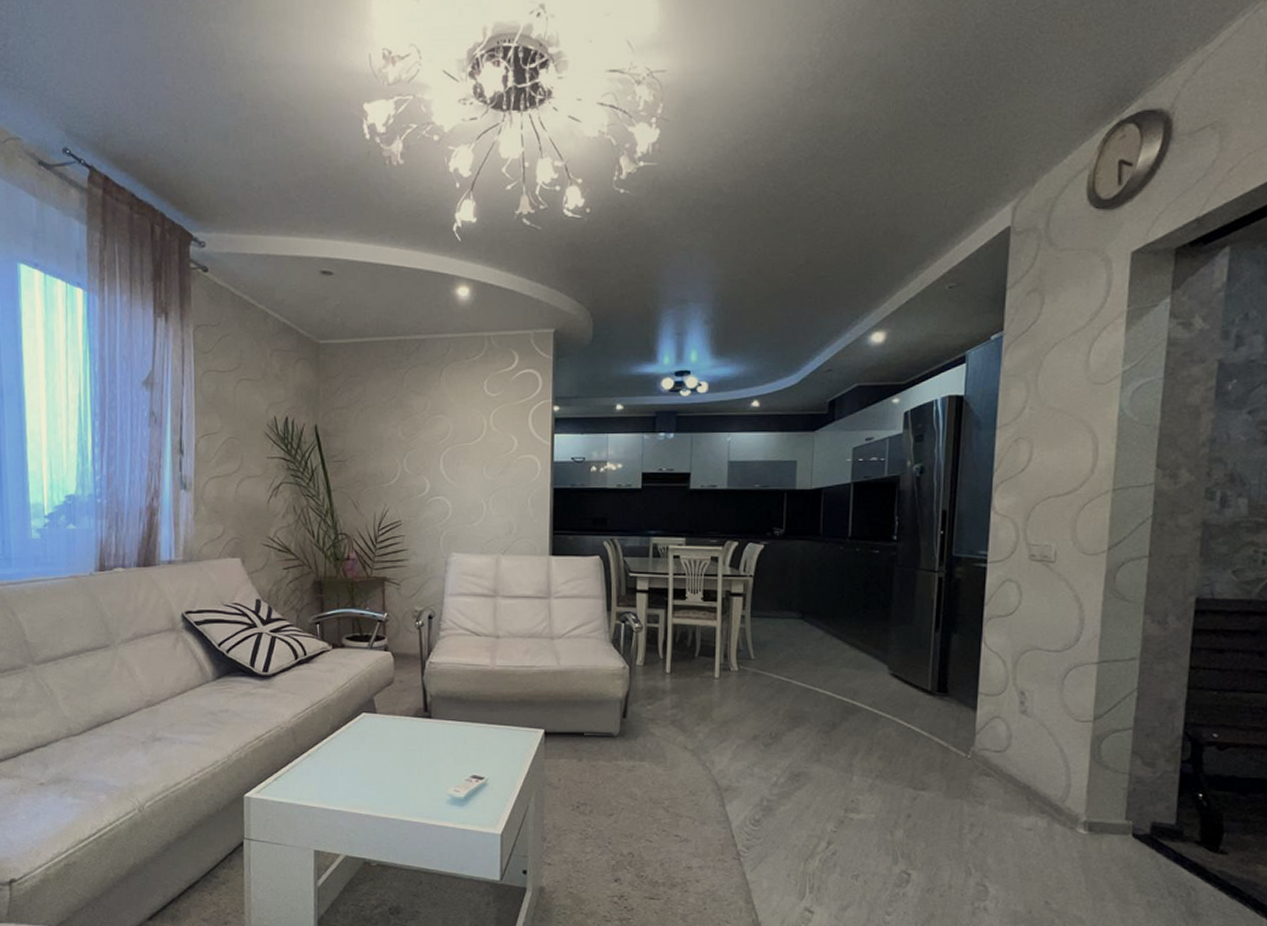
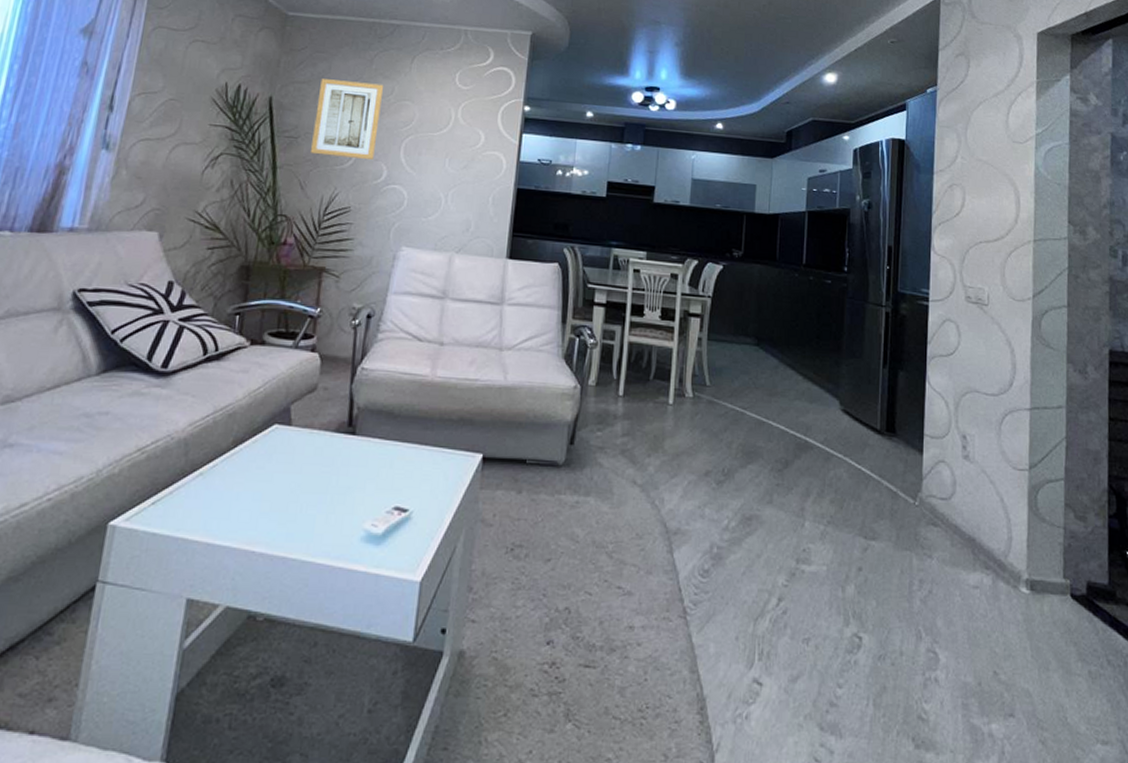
wall art: none [358,401,417,476] -> present [311,79,384,161]

